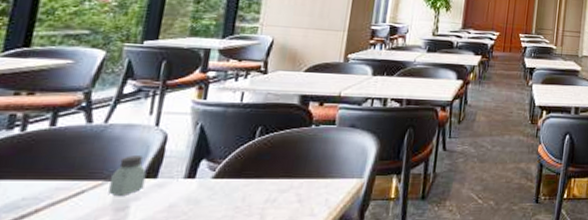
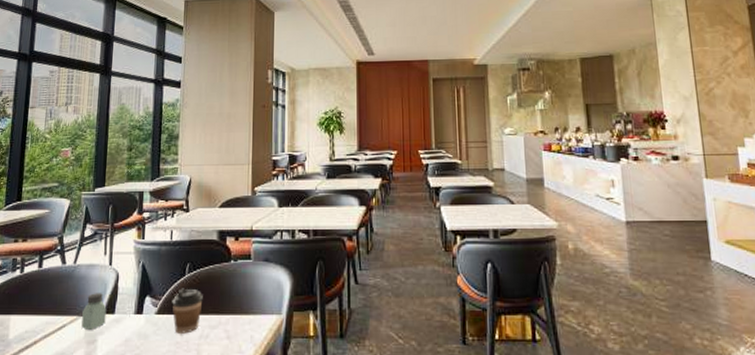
coffee cup: none [234,152,274,198] -> present [172,288,203,334]

